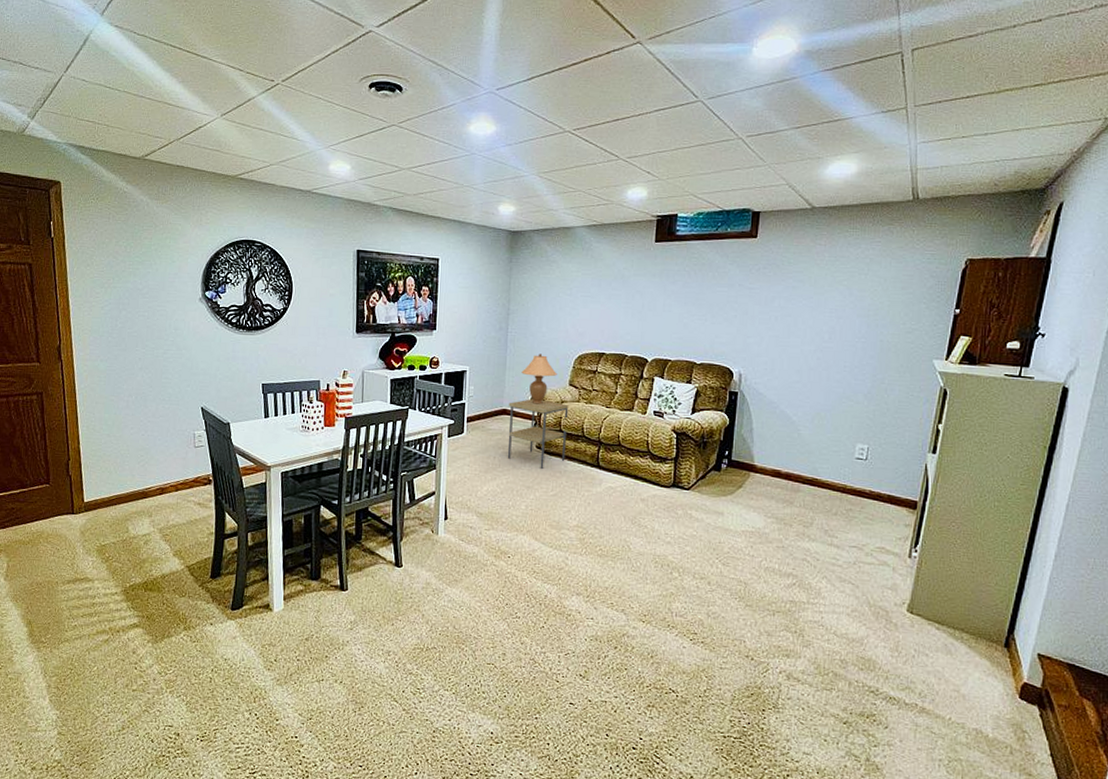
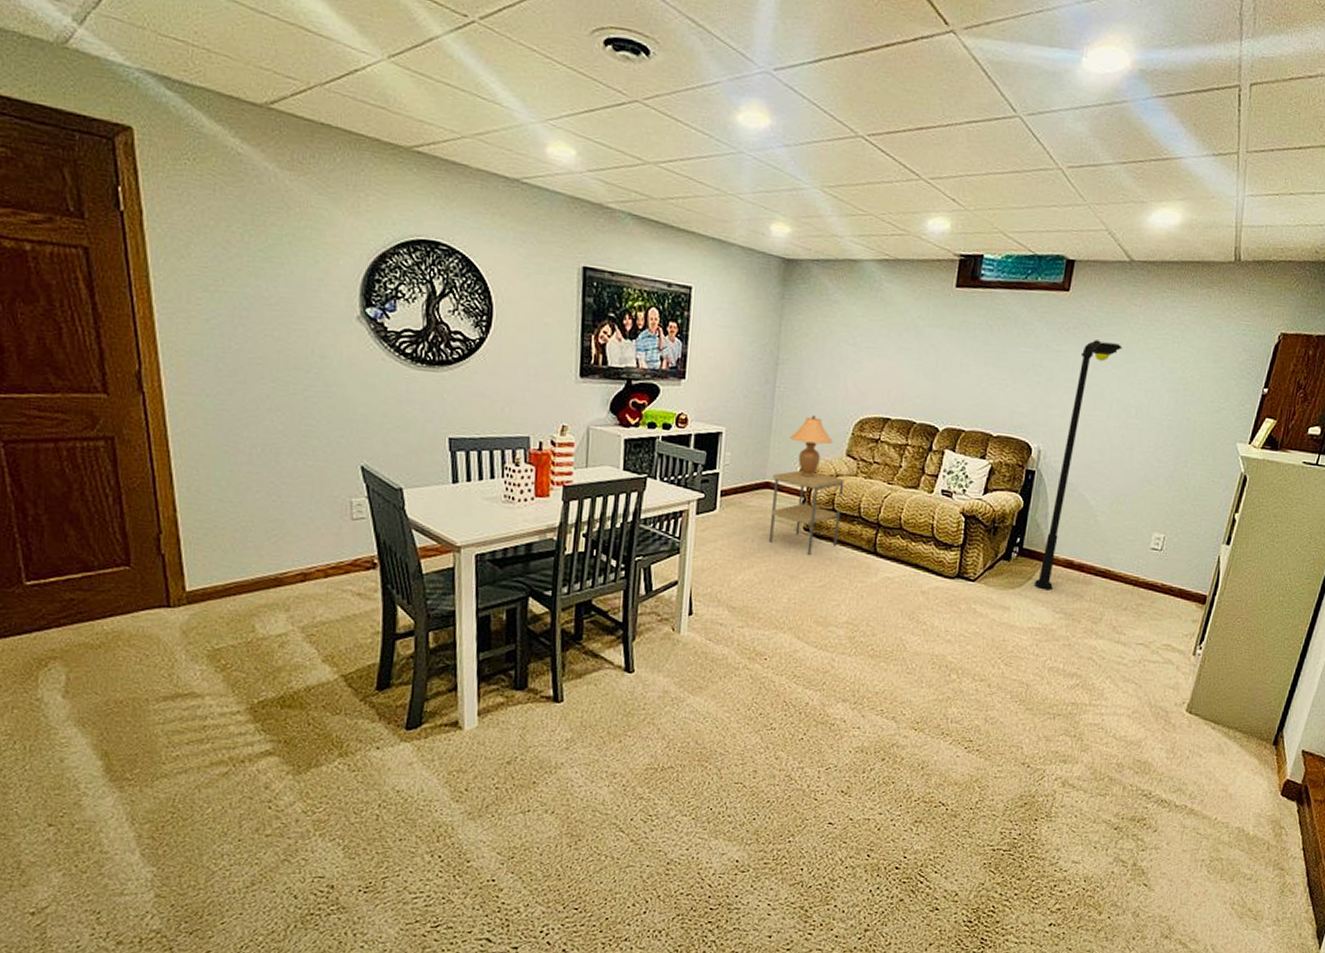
floor lamp: none [745,277,811,496] -> present [1034,339,1123,589]

